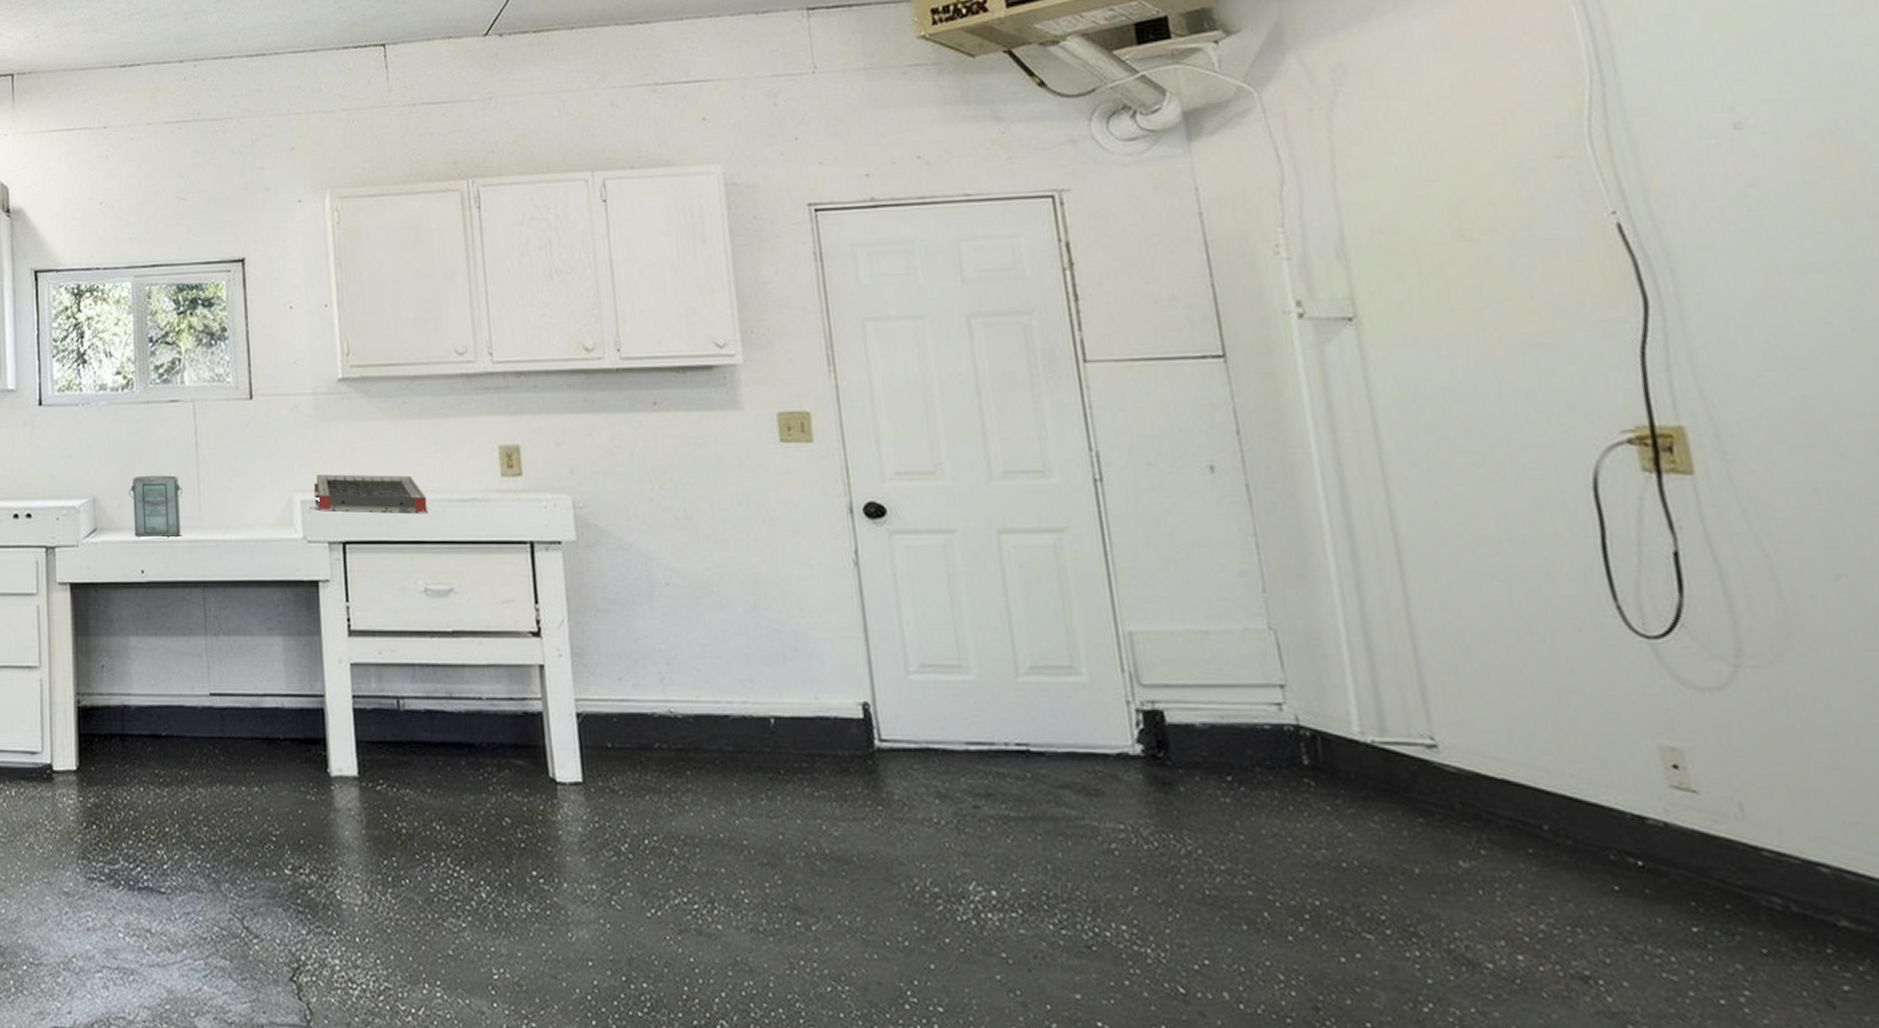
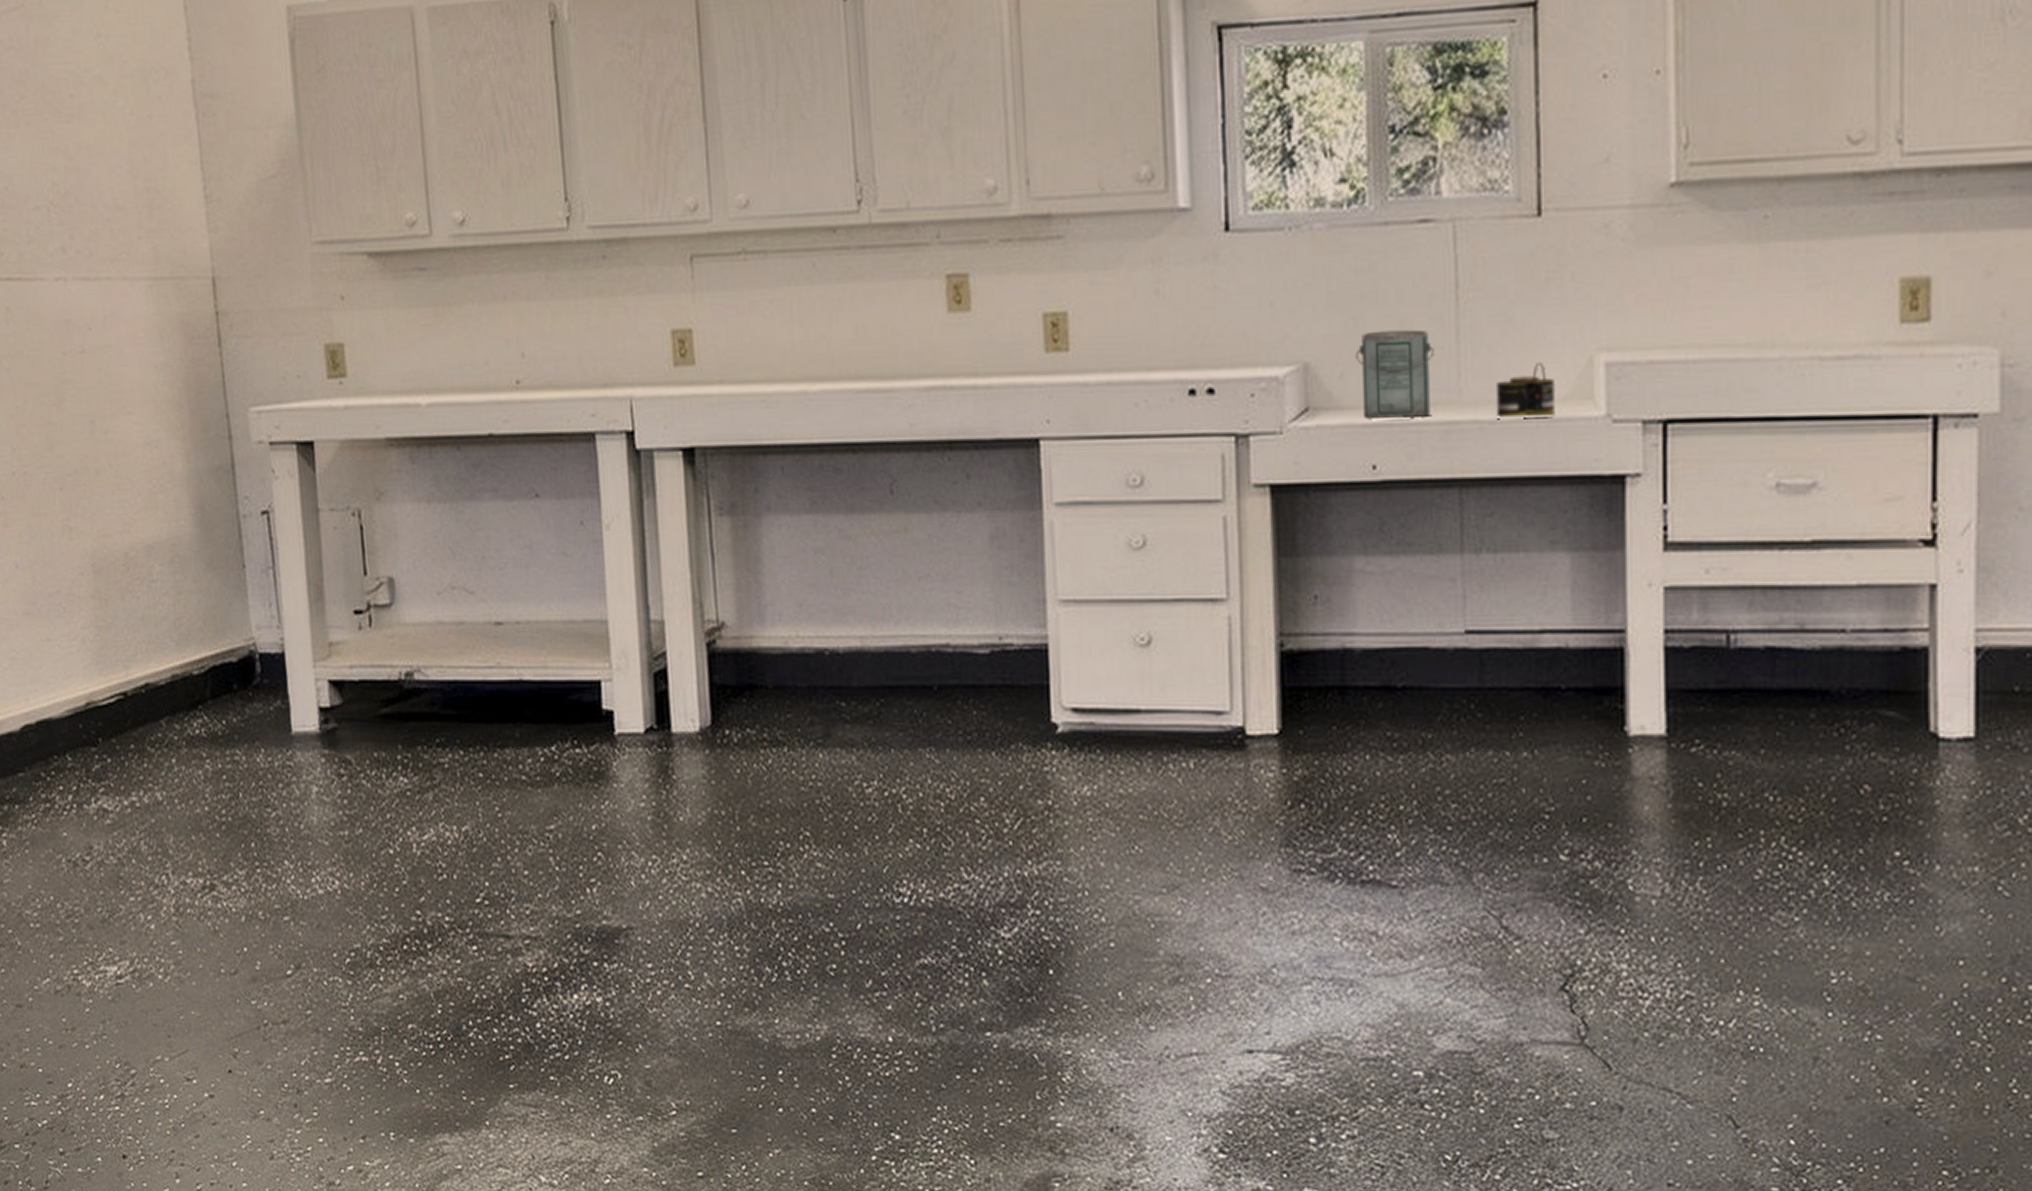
paint can: none [225,500,268,540] -> present [1495,363,1555,420]
tool organizer: present [310,474,429,514] -> none [1618,323,1790,379]

